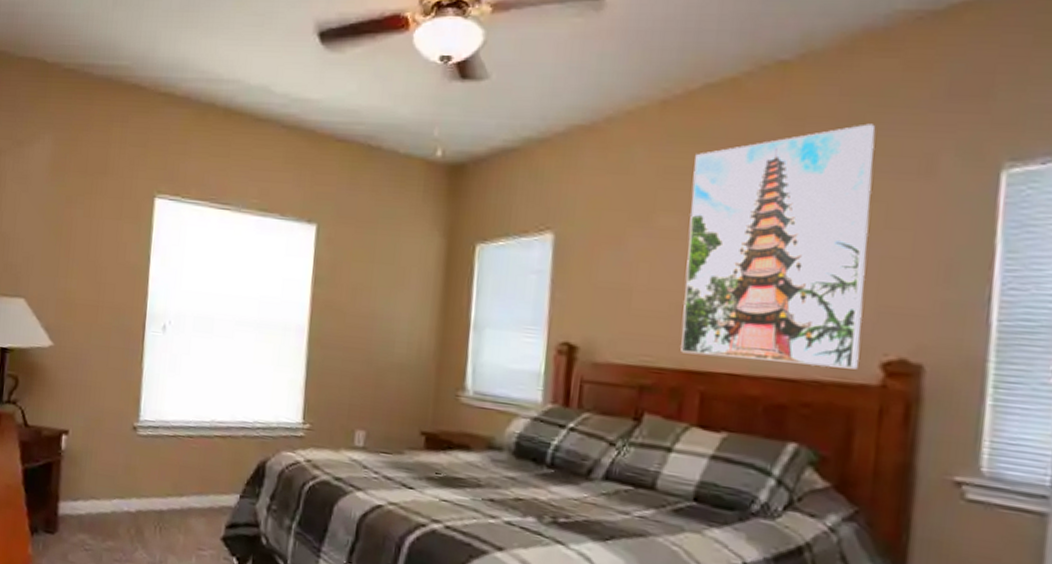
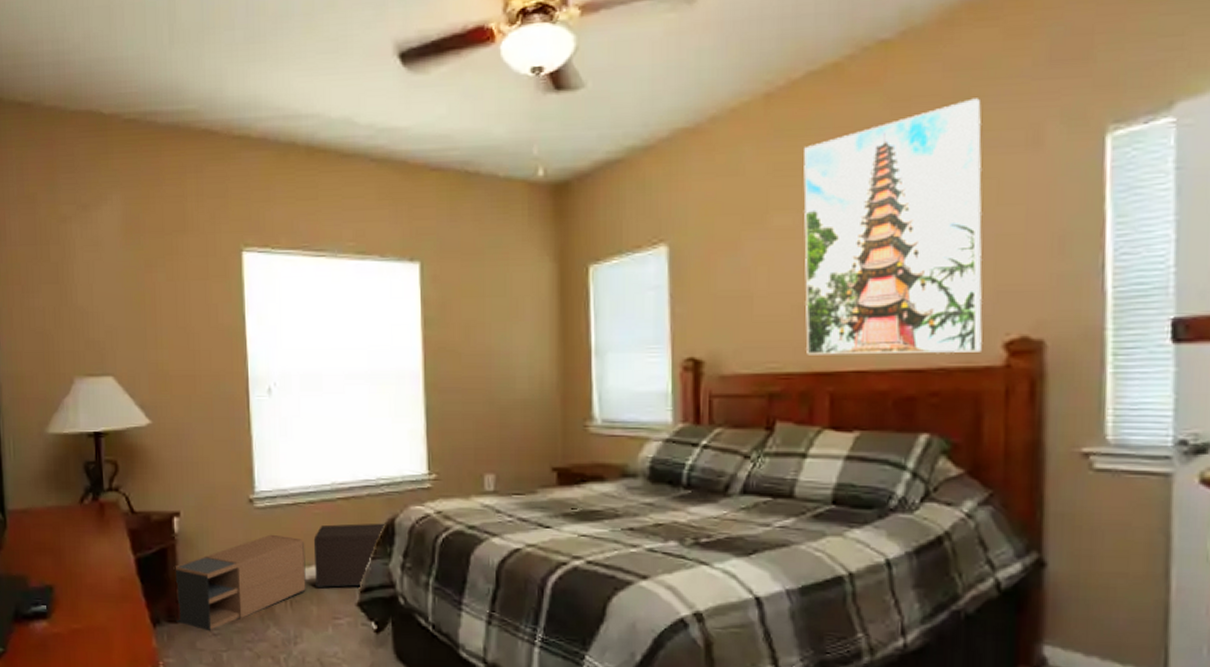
storage bench: none [51,459,259,546] -> present [173,523,387,632]

